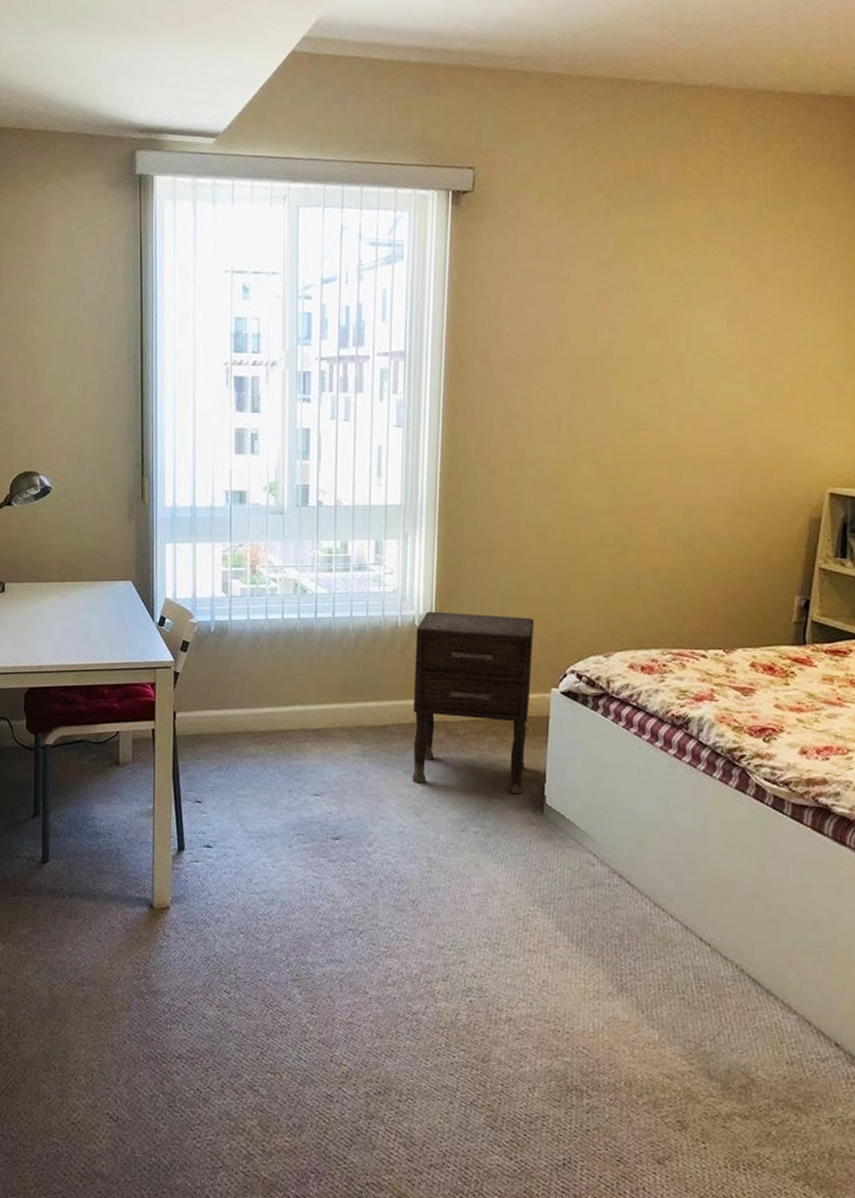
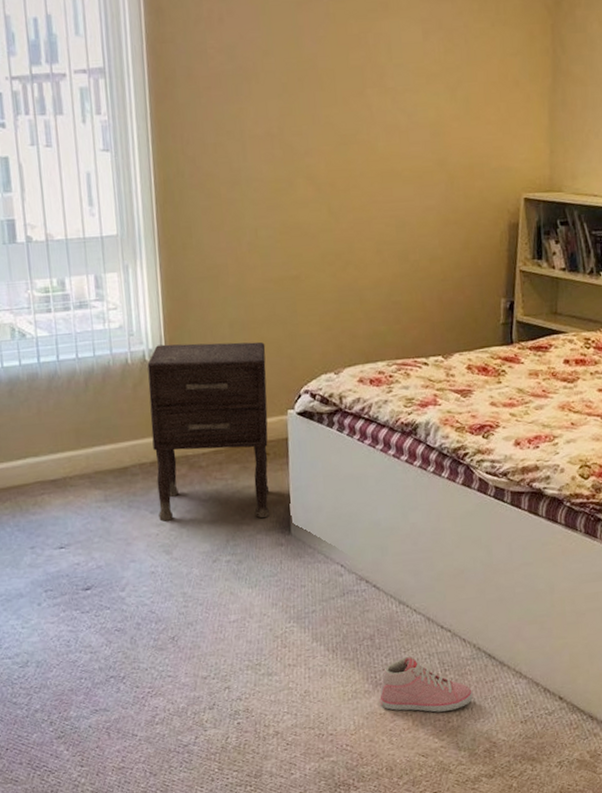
sneaker: none [624,963,730,1033] -> present [379,656,473,712]

